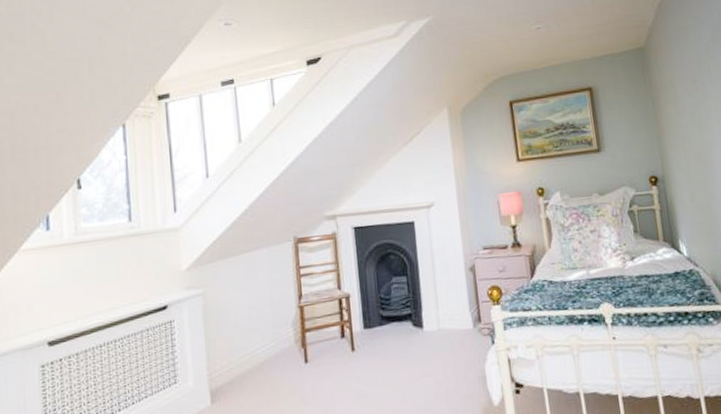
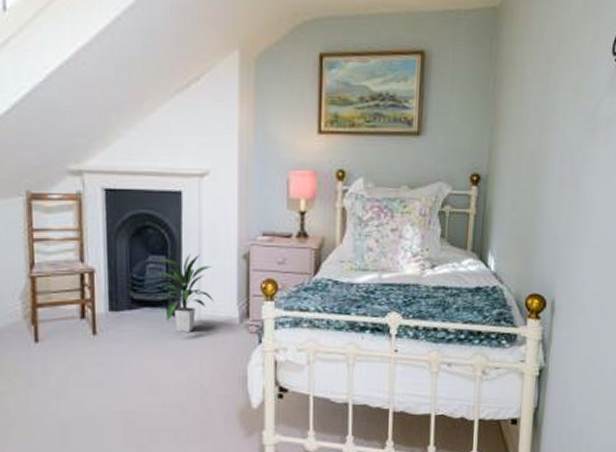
indoor plant: none [401,271,451,341] -> present [158,253,215,332]

